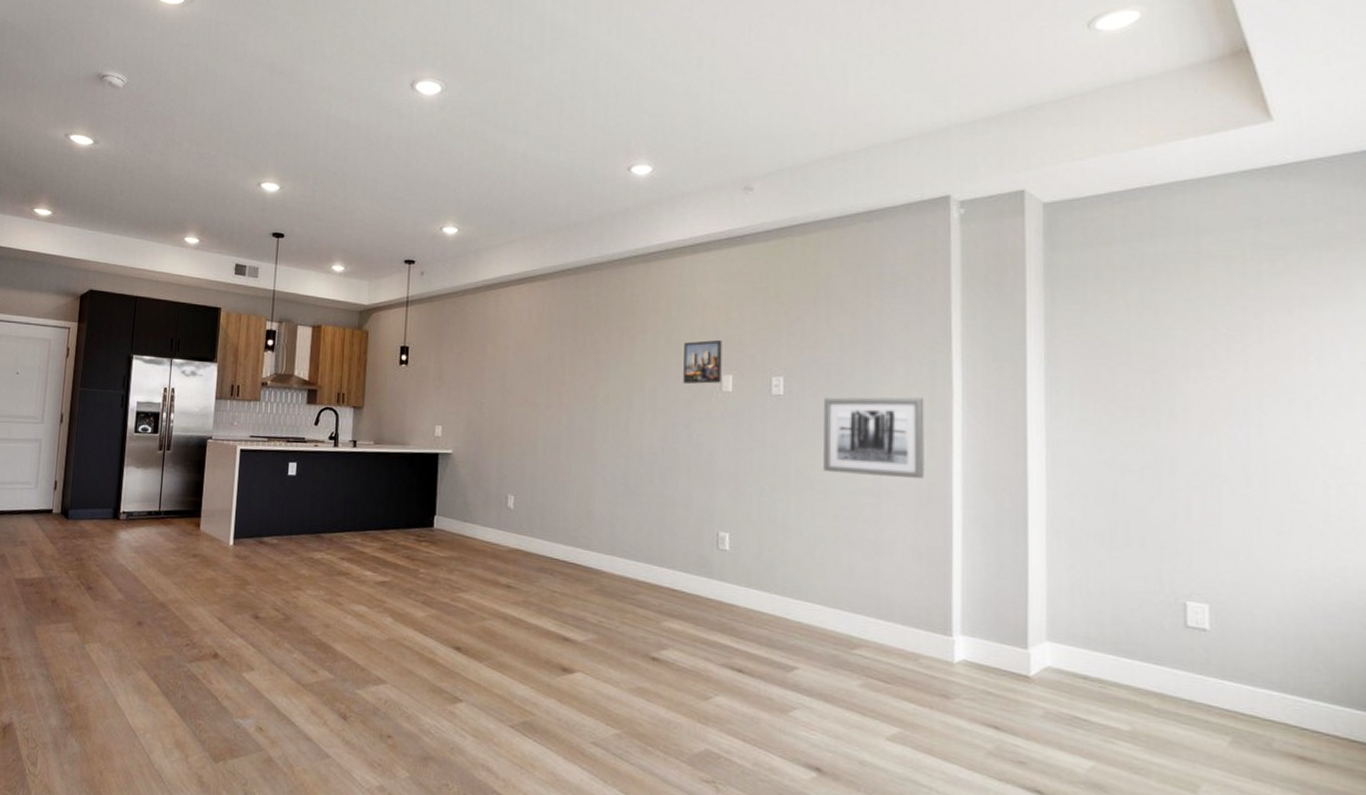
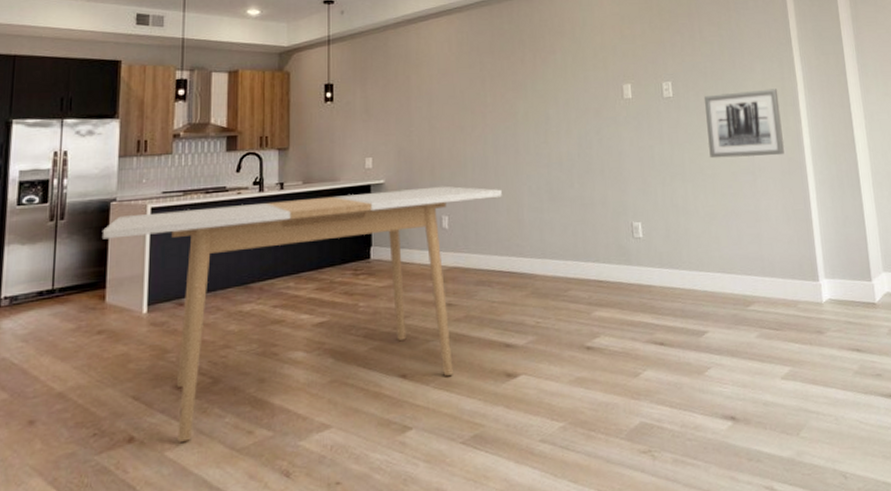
dining table: none [199,453,573,667] -> present [102,186,502,442]
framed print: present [683,339,722,385] -> none [589,54,622,96]

